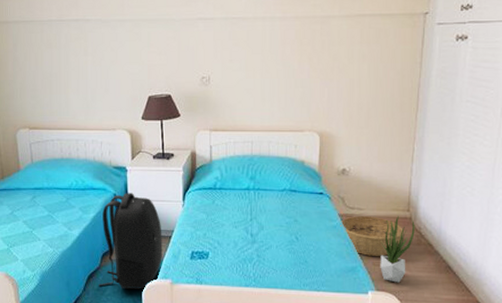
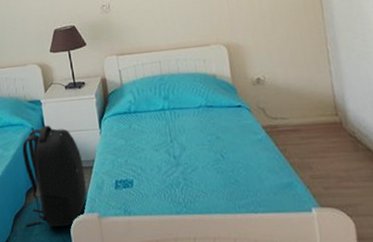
basket: present [340,216,404,256] -> none [265,125,337,168]
potted plant: present [380,216,415,283] -> none [313,122,350,196]

